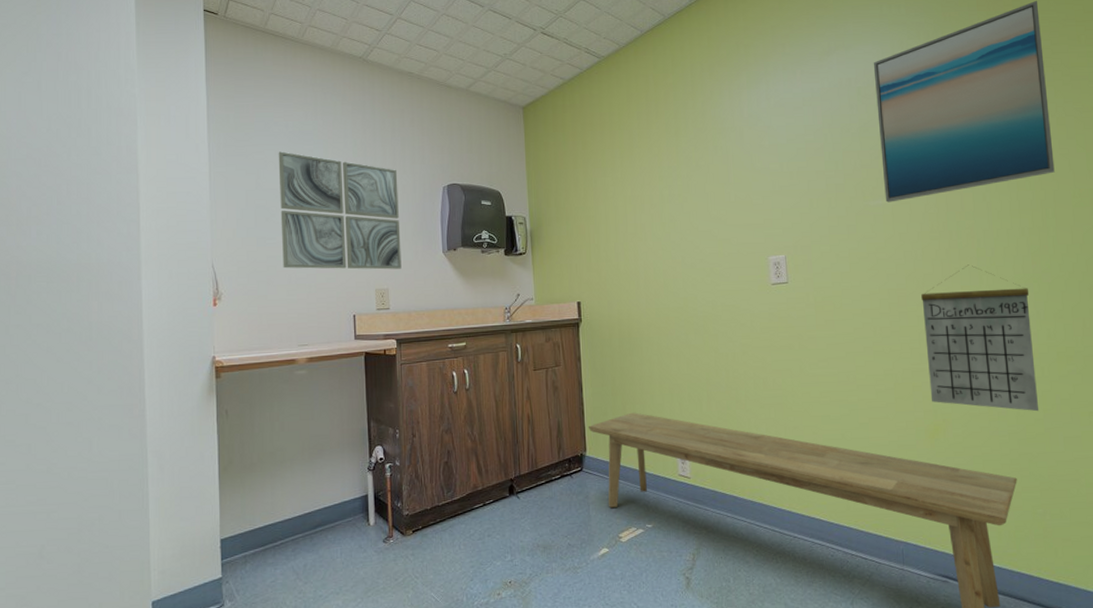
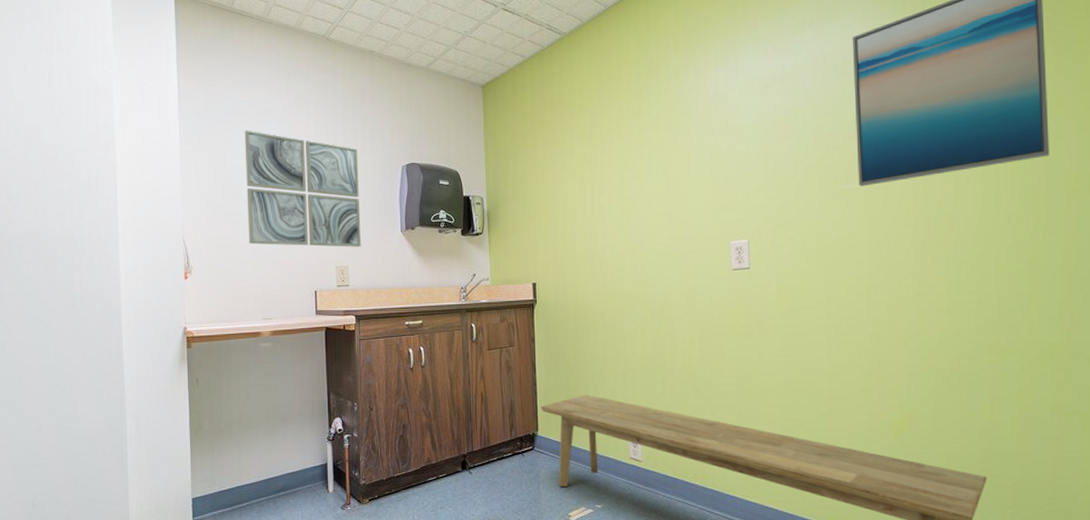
calendar: present [921,264,1039,412] -> none [893,253,1016,409]

